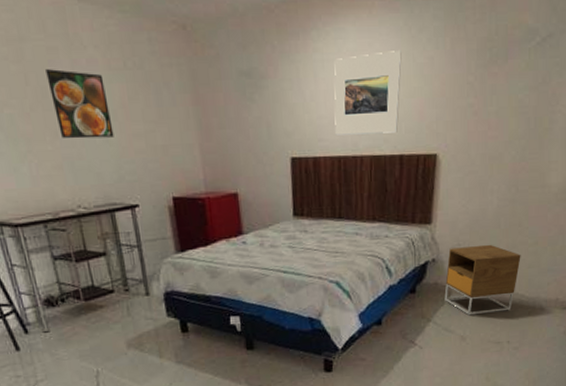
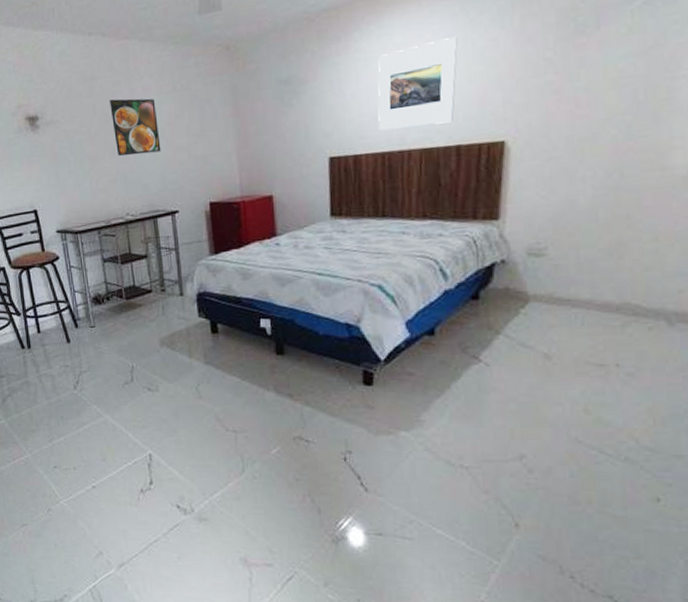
nightstand: present [444,244,521,316] -> none [519,241,632,329]

